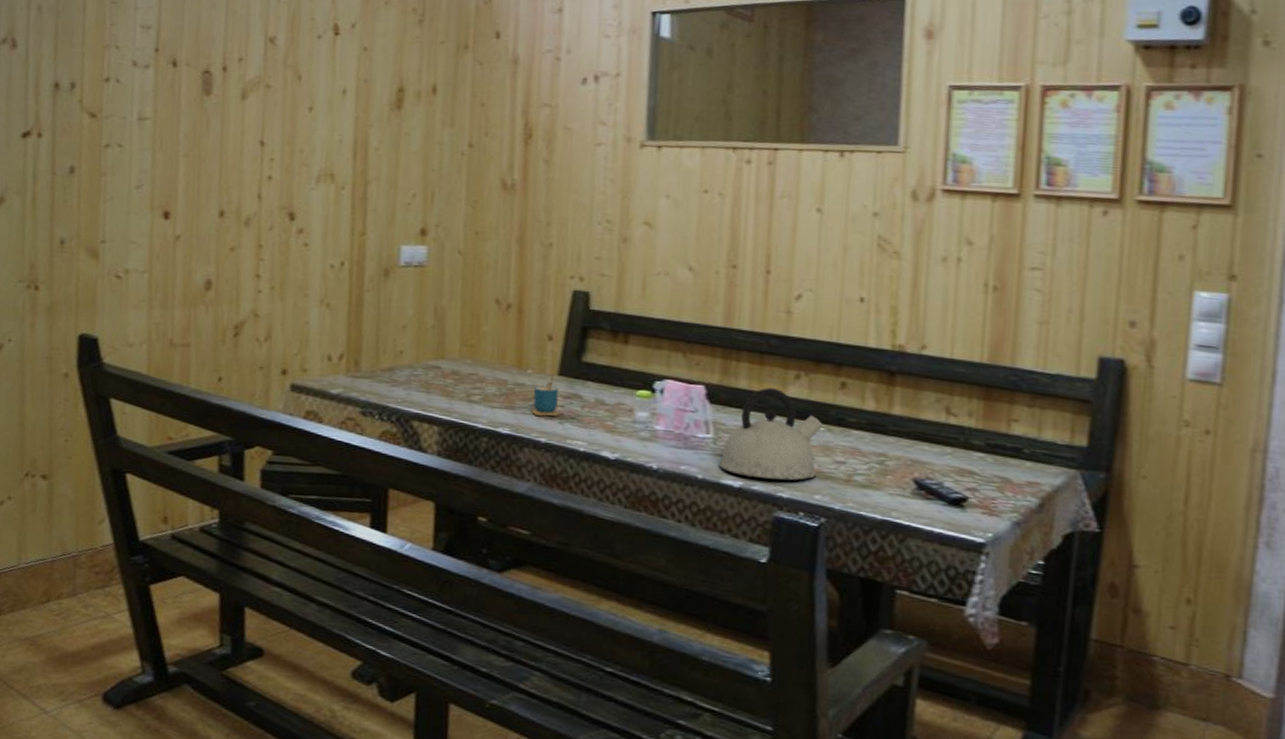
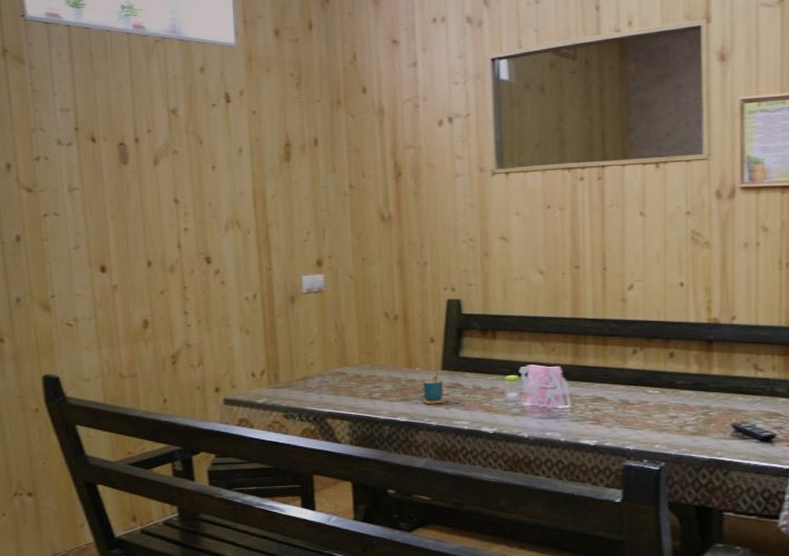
kettle: present [719,388,823,481] -> none [577,363,657,436]

